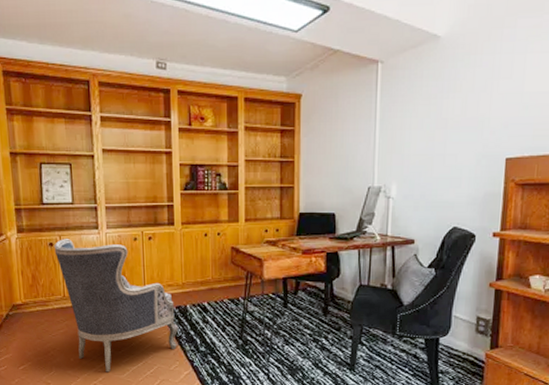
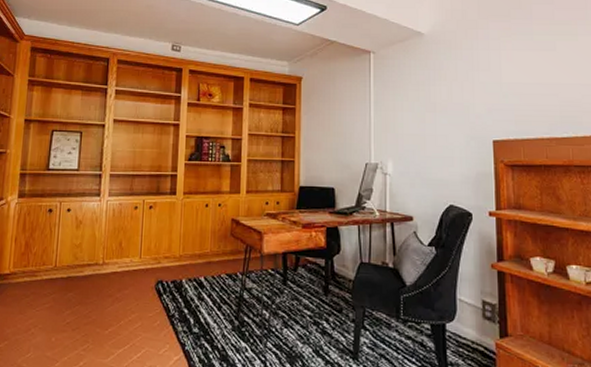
armchair: present [54,239,179,373] -> none [52,205,172,356]

